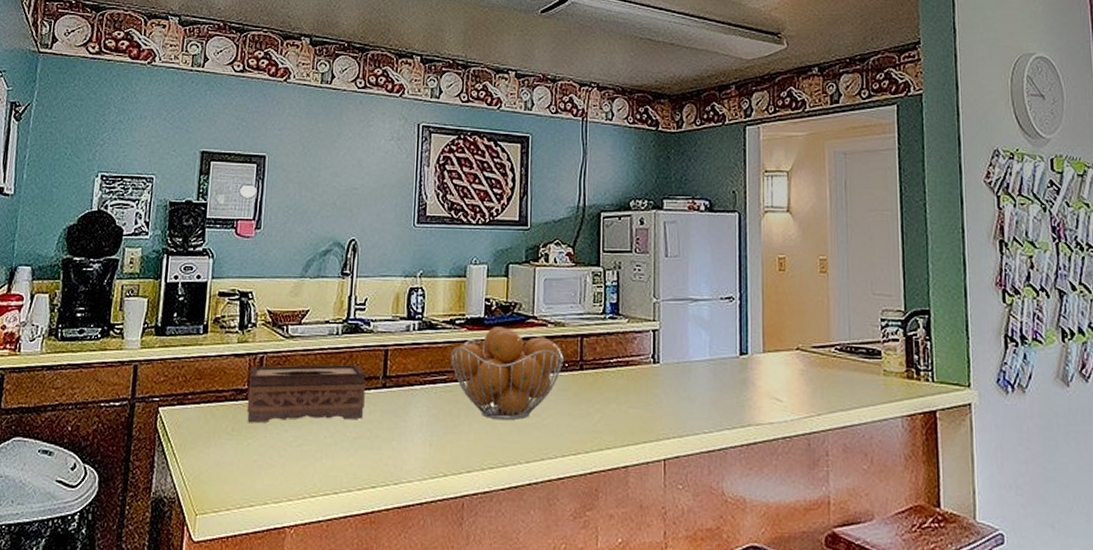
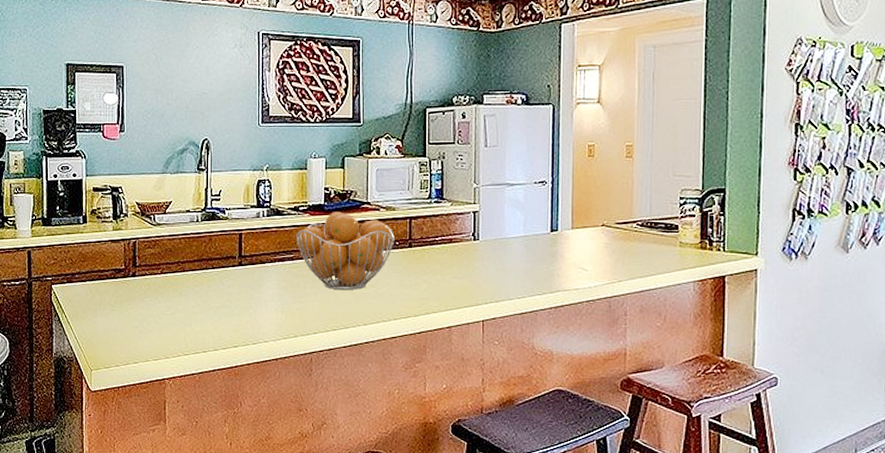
tissue box: present [246,364,366,424] -> none [125,247,224,297]

